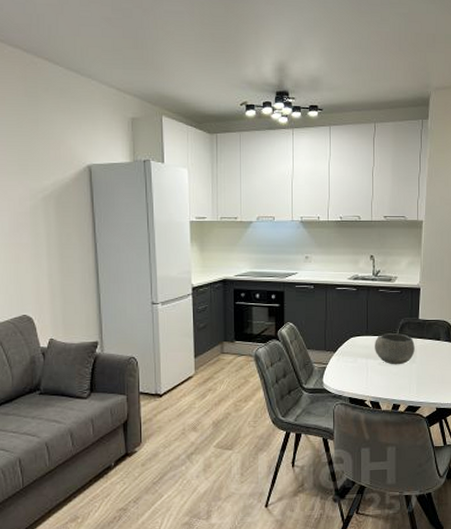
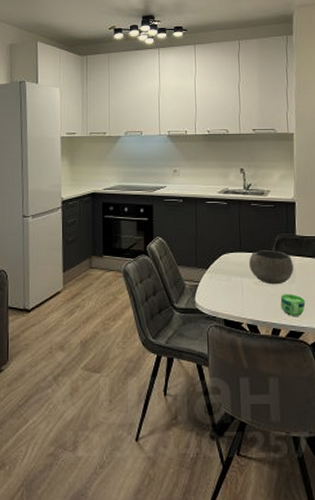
cup: none [401,373,424,393] -> present [280,294,306,316]

